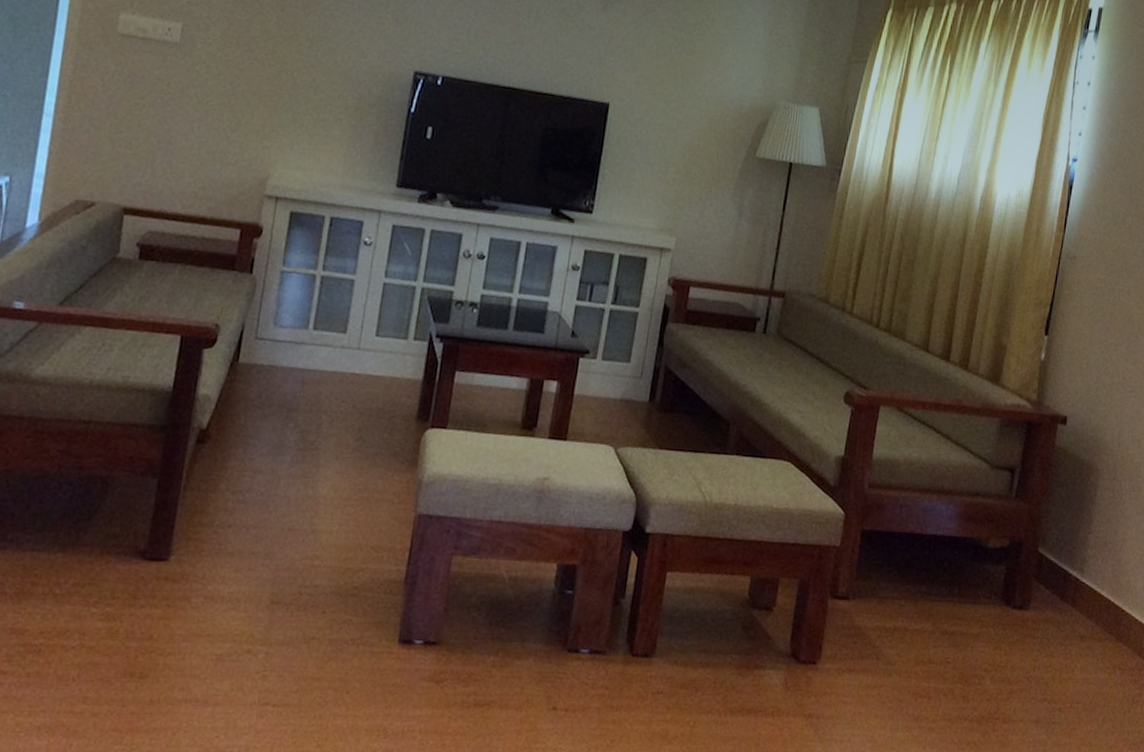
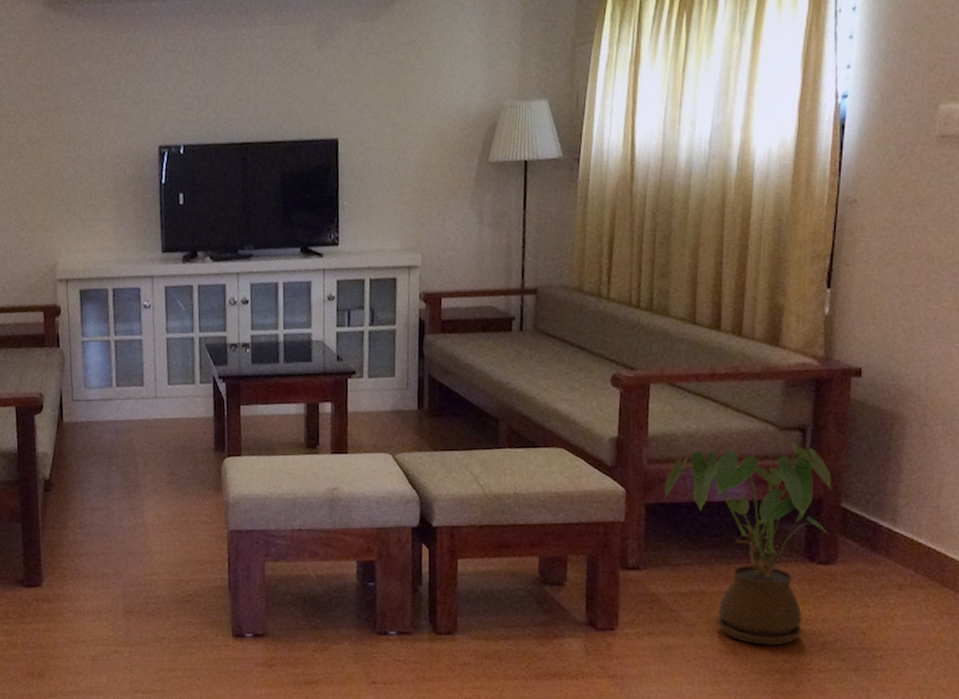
house plant: none [880,480,1033,691] -> present [664,441,832,645]

